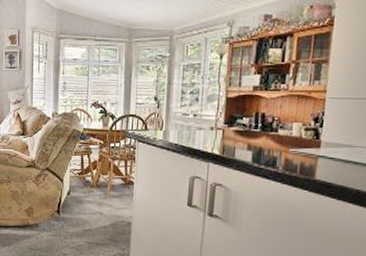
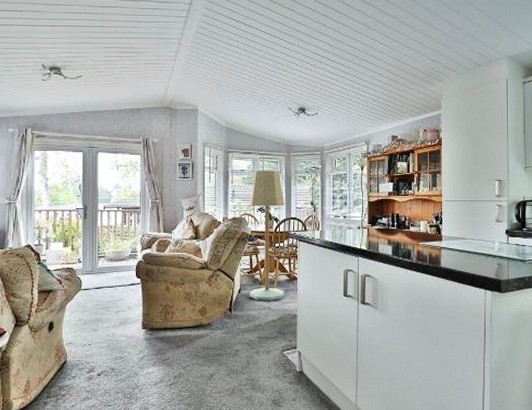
floor lamp: none [79,59,123,205] -> present [249,170,284,301]

